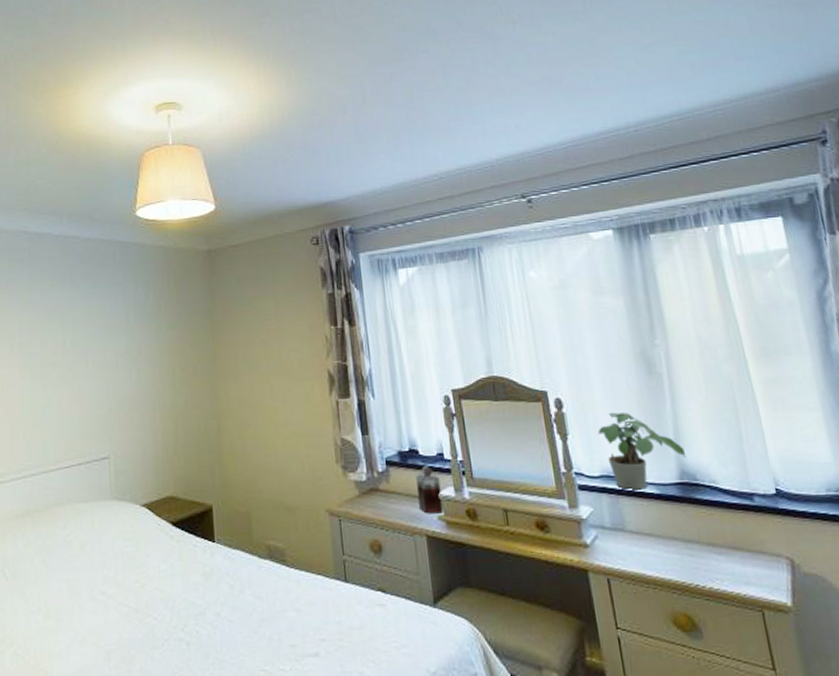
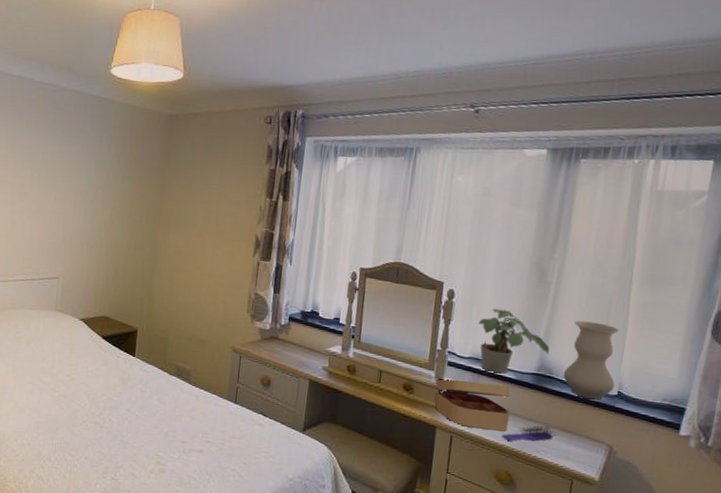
perfume bottle: present [416,466,444,514] -> none [309,326,332,365]
jewelry box: none [571,503,670,564] -> present [435,379,510,432]
hairbrush: none [665,546,726,573] -> present [502,425,557,442]
vase: none [700,410,770,504] -> present [563,320,620,400]

